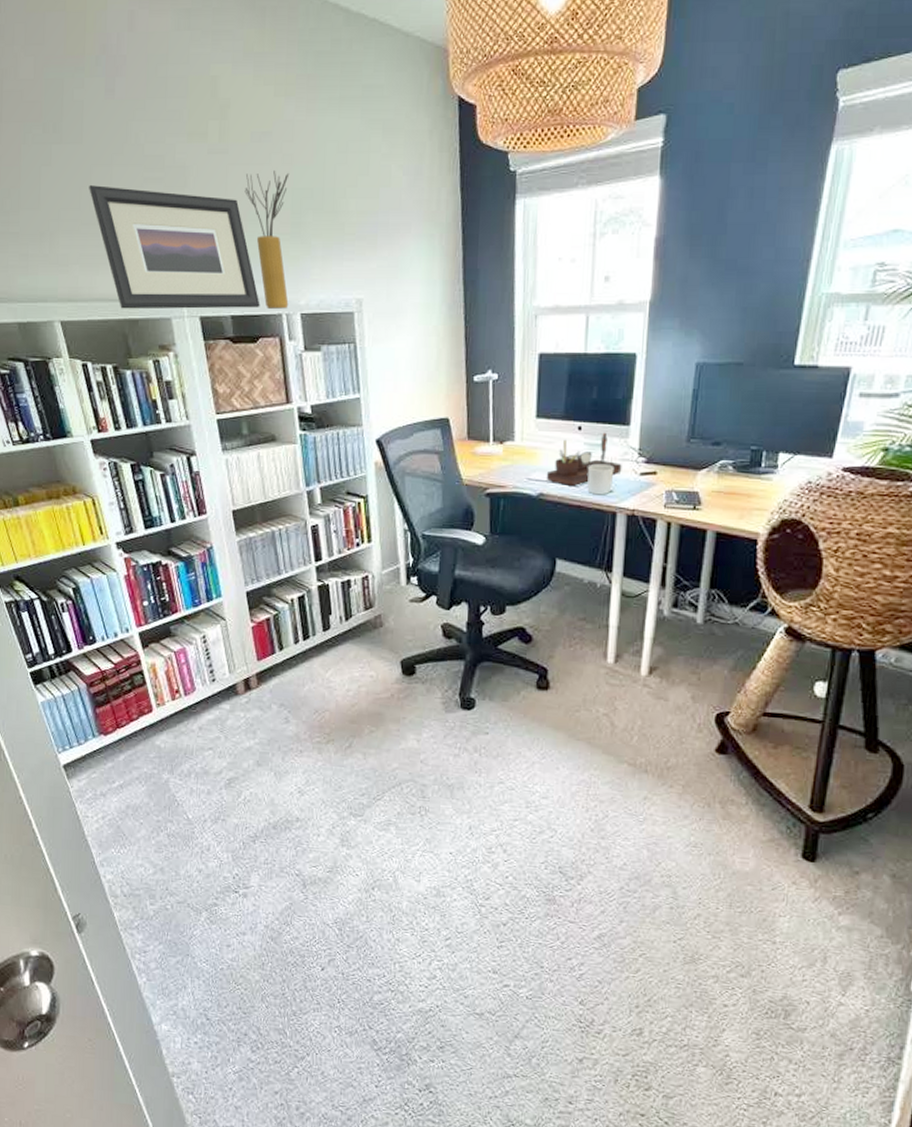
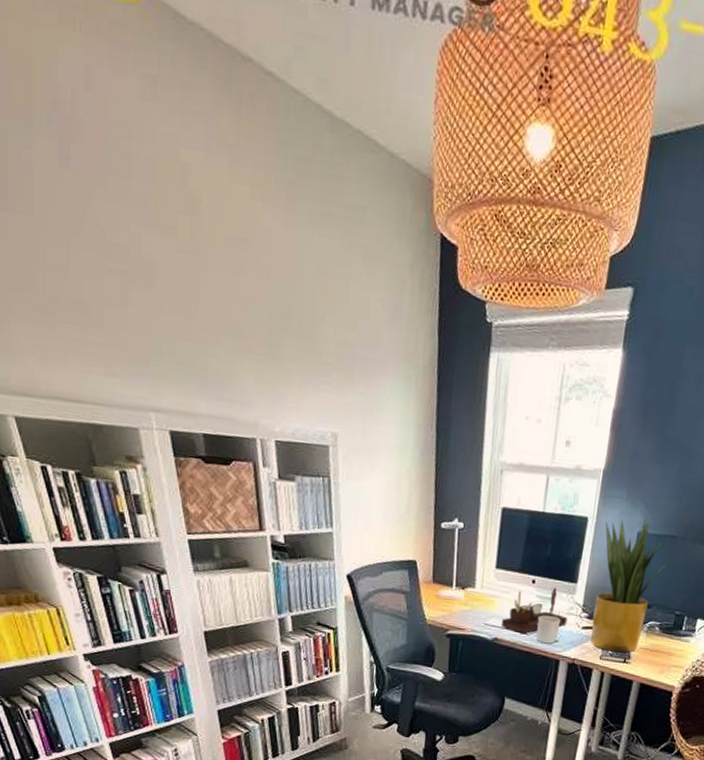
picture frame: present [89,185,260,309] -> none [43,266,234,430]
vase: present [244,171,290,309] -> none [218,282,266,434]
planter: none [651,348,734,499] -> present [590,519,666,653]

